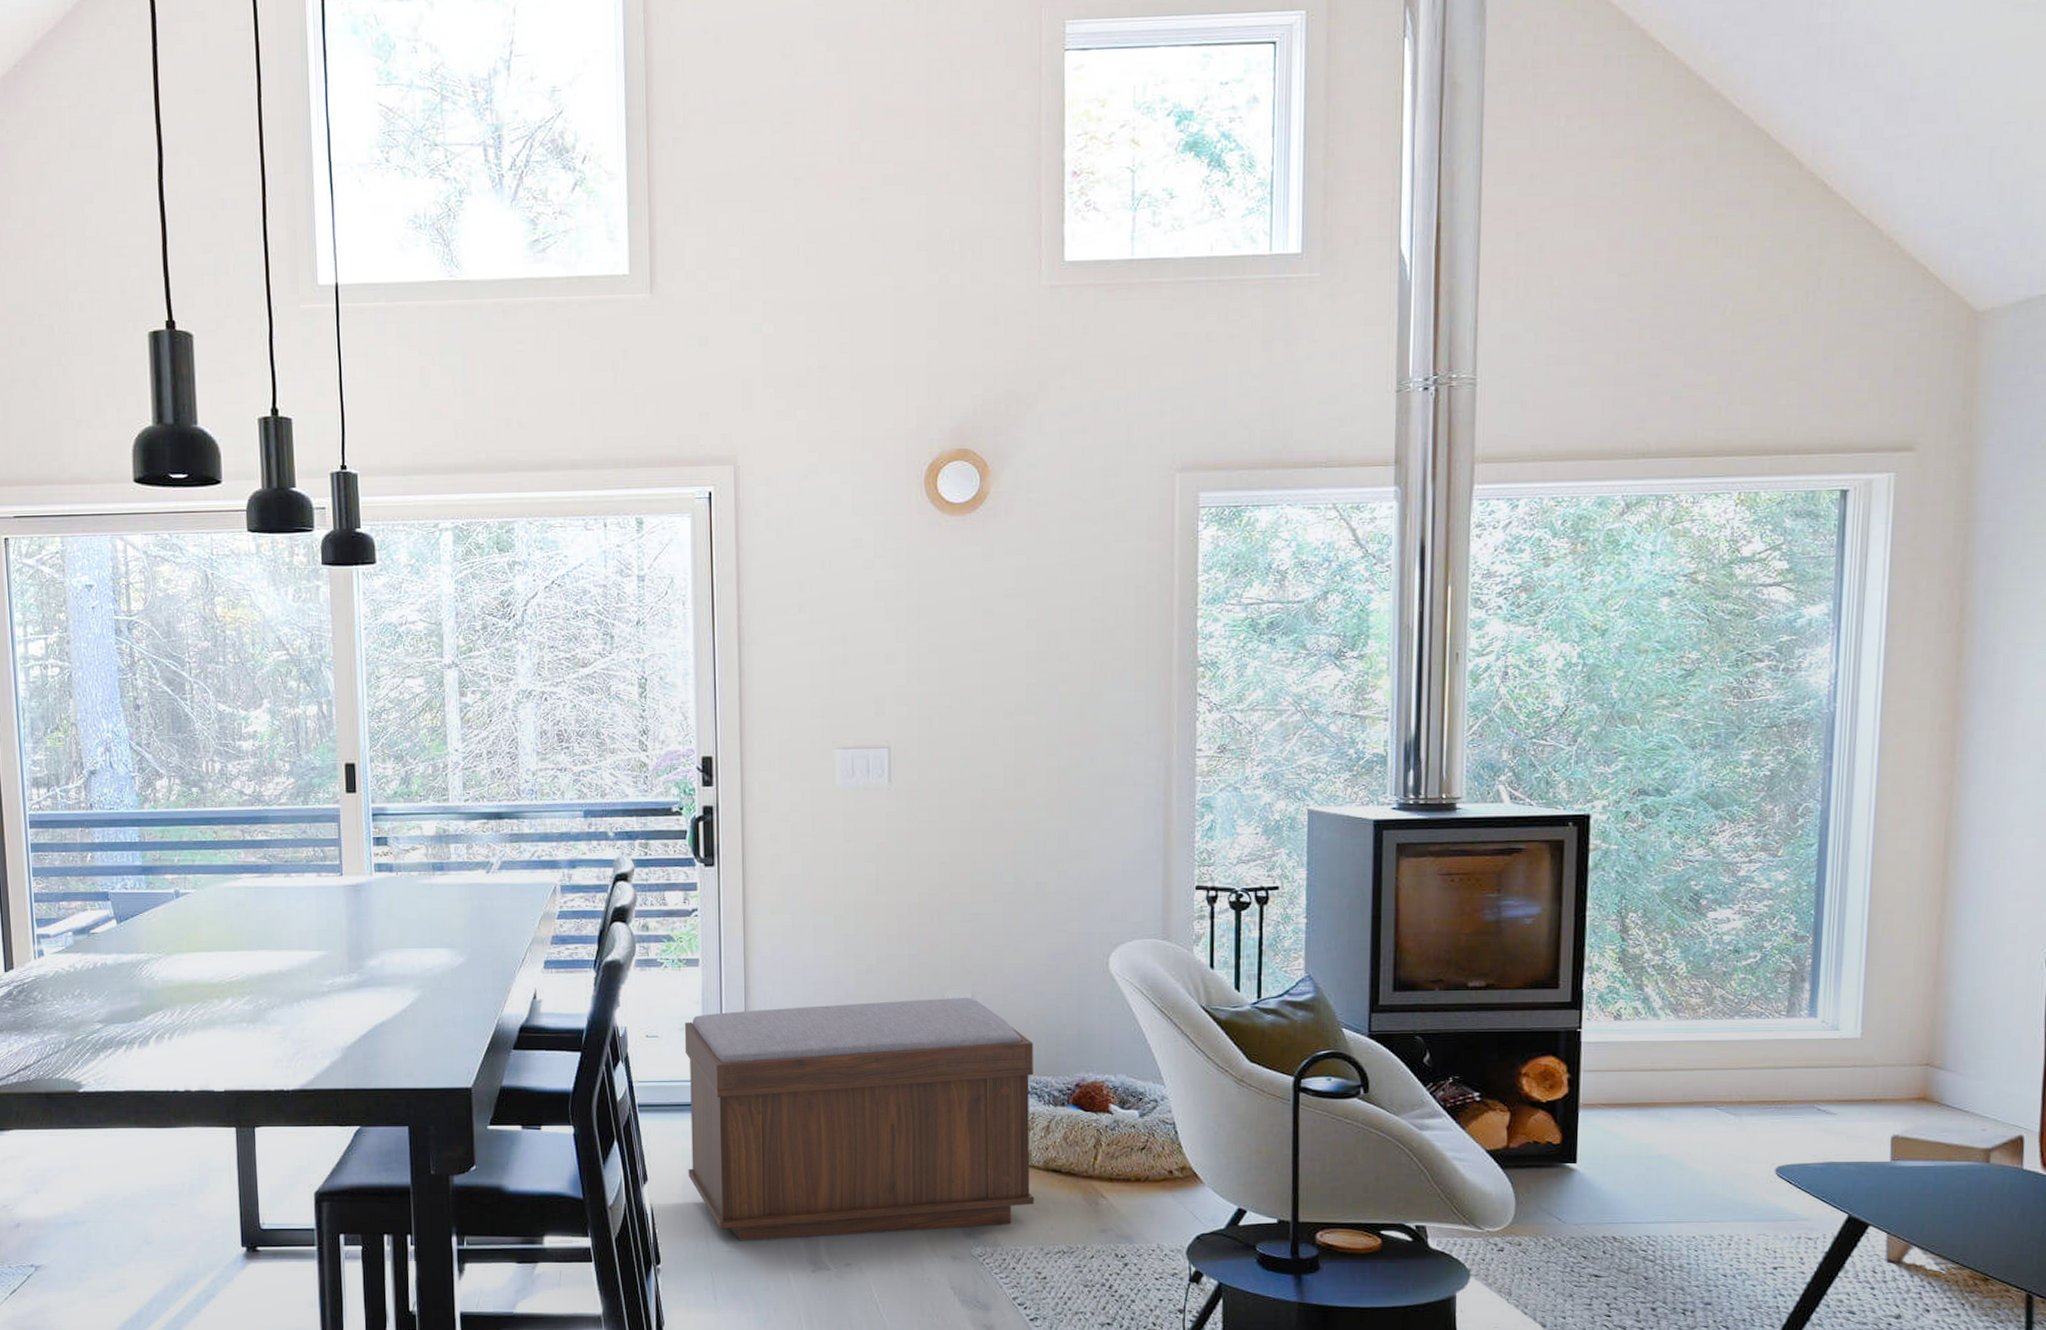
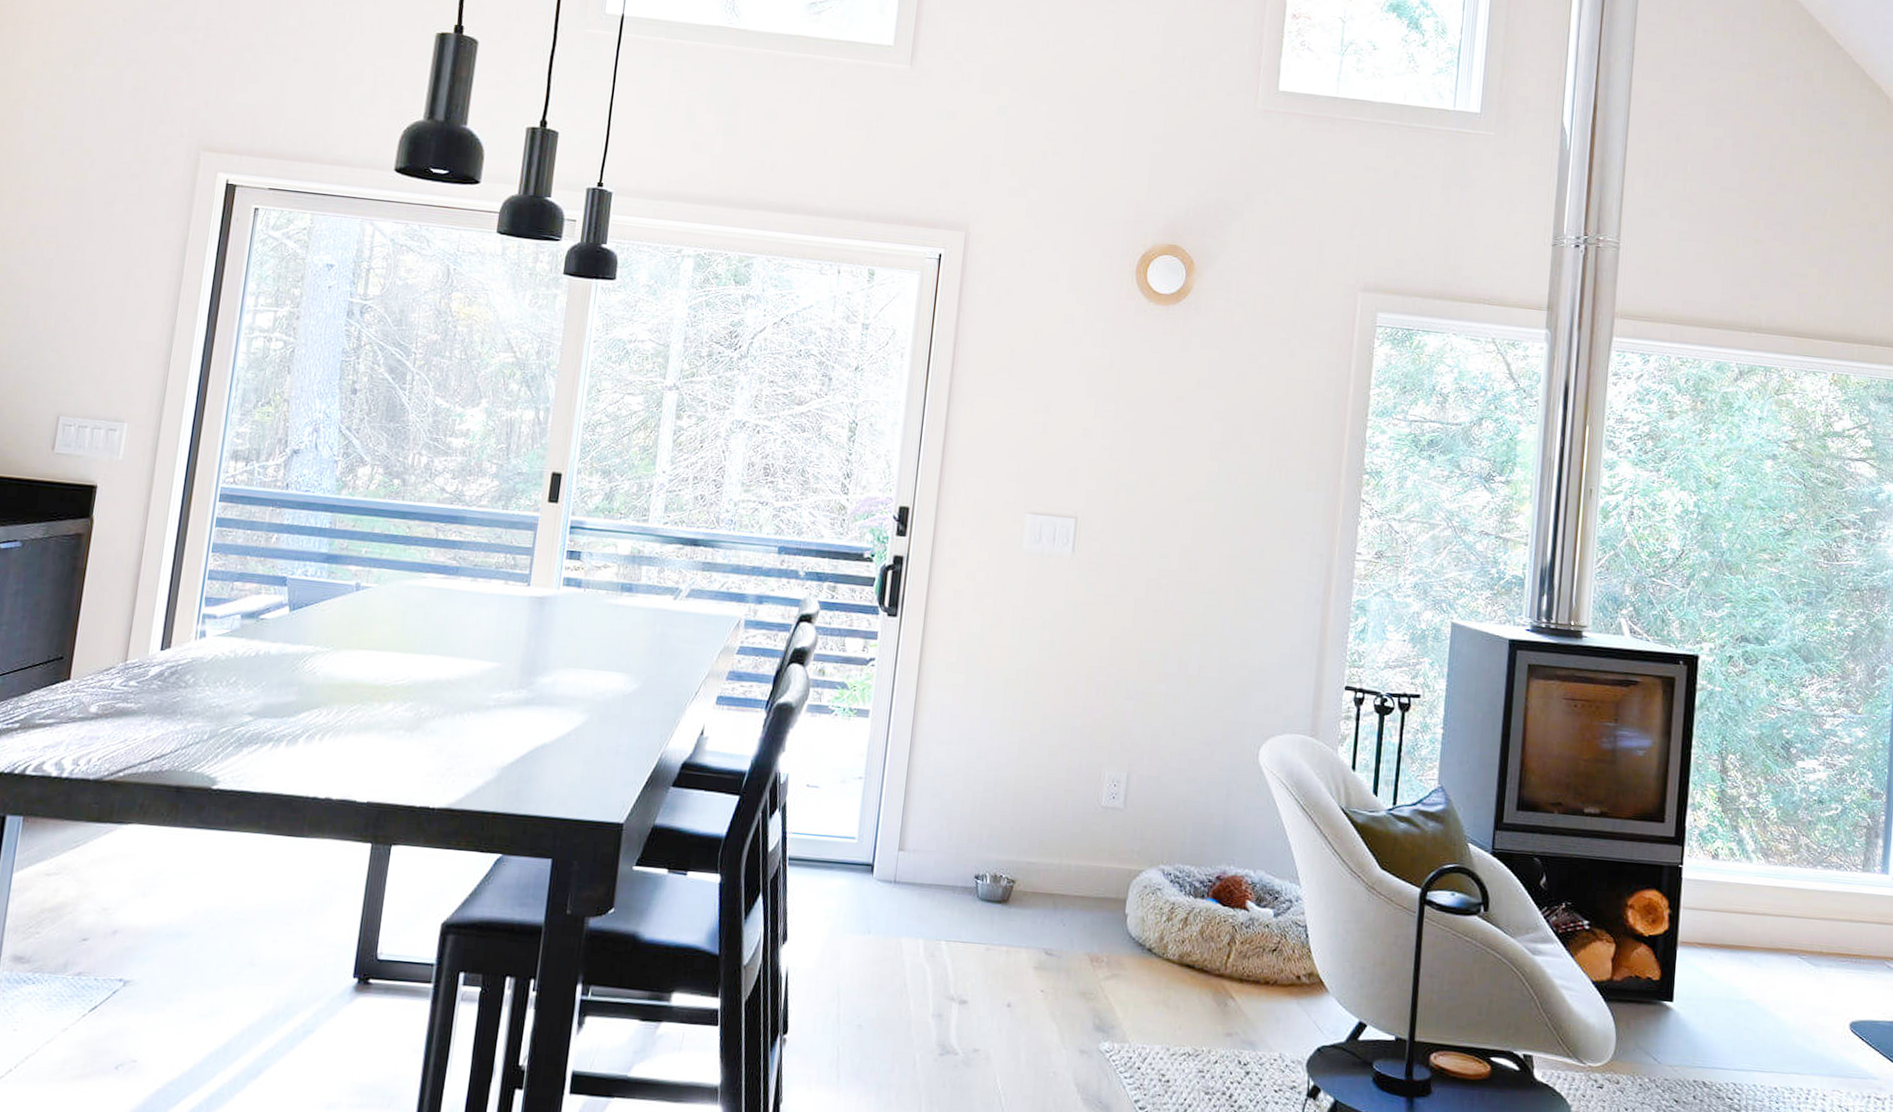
bench: present [684,998,1034,1240] -> none [828,768,1181,1020]

